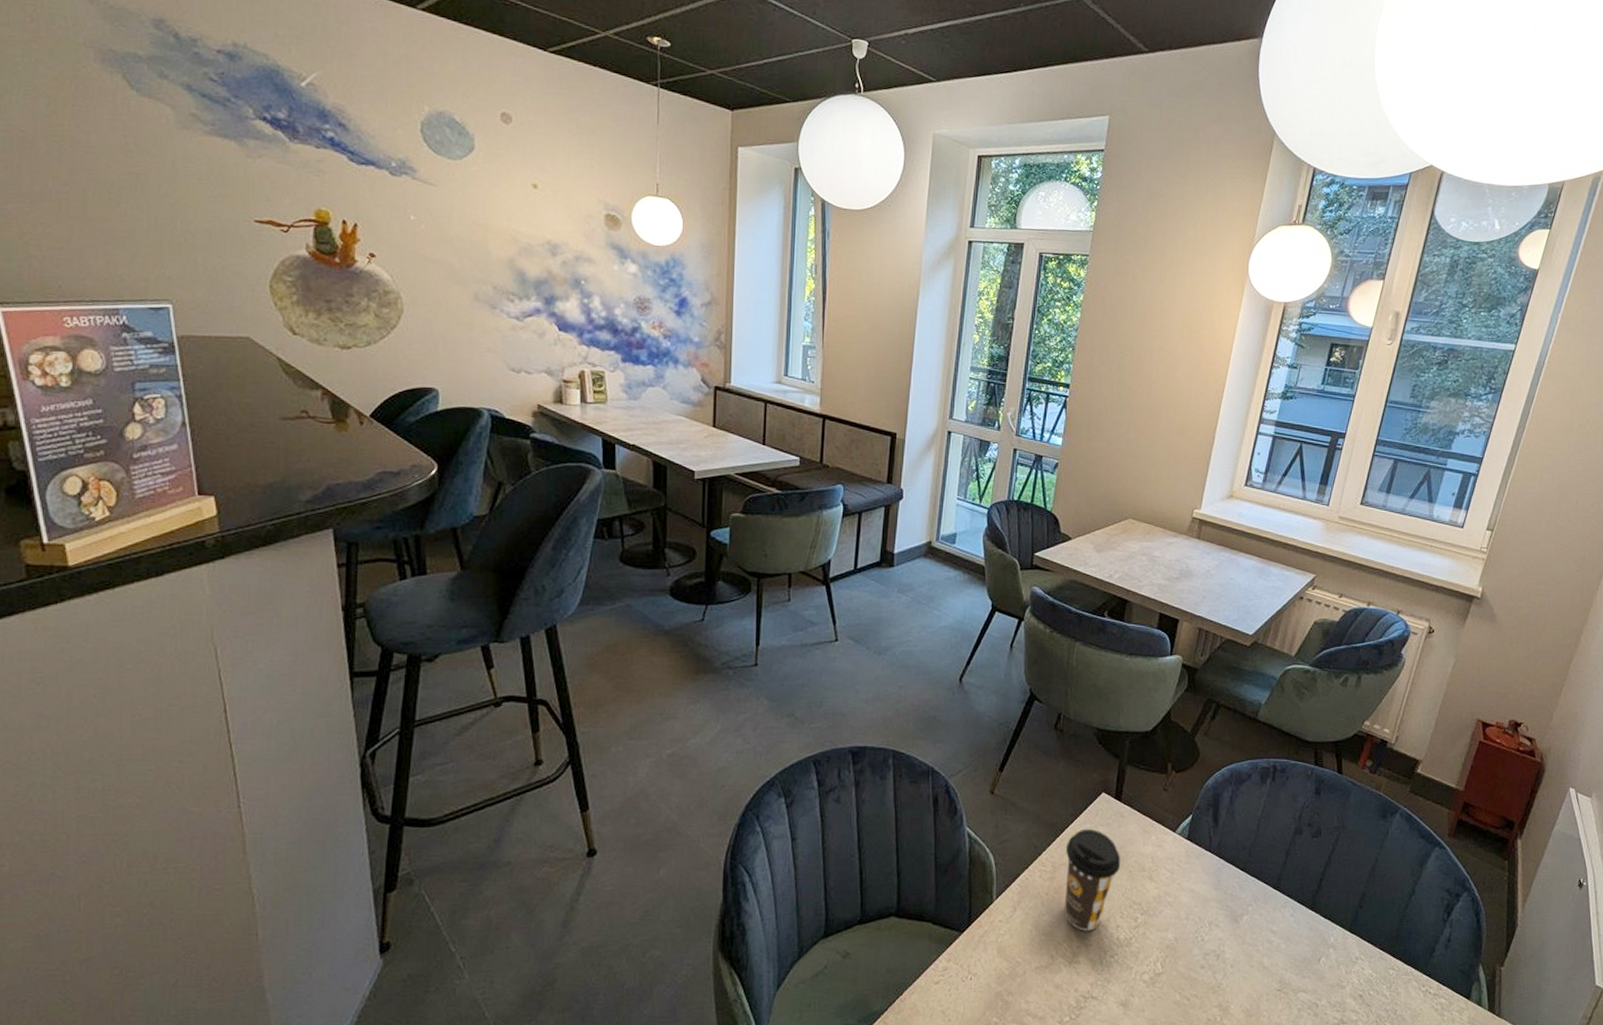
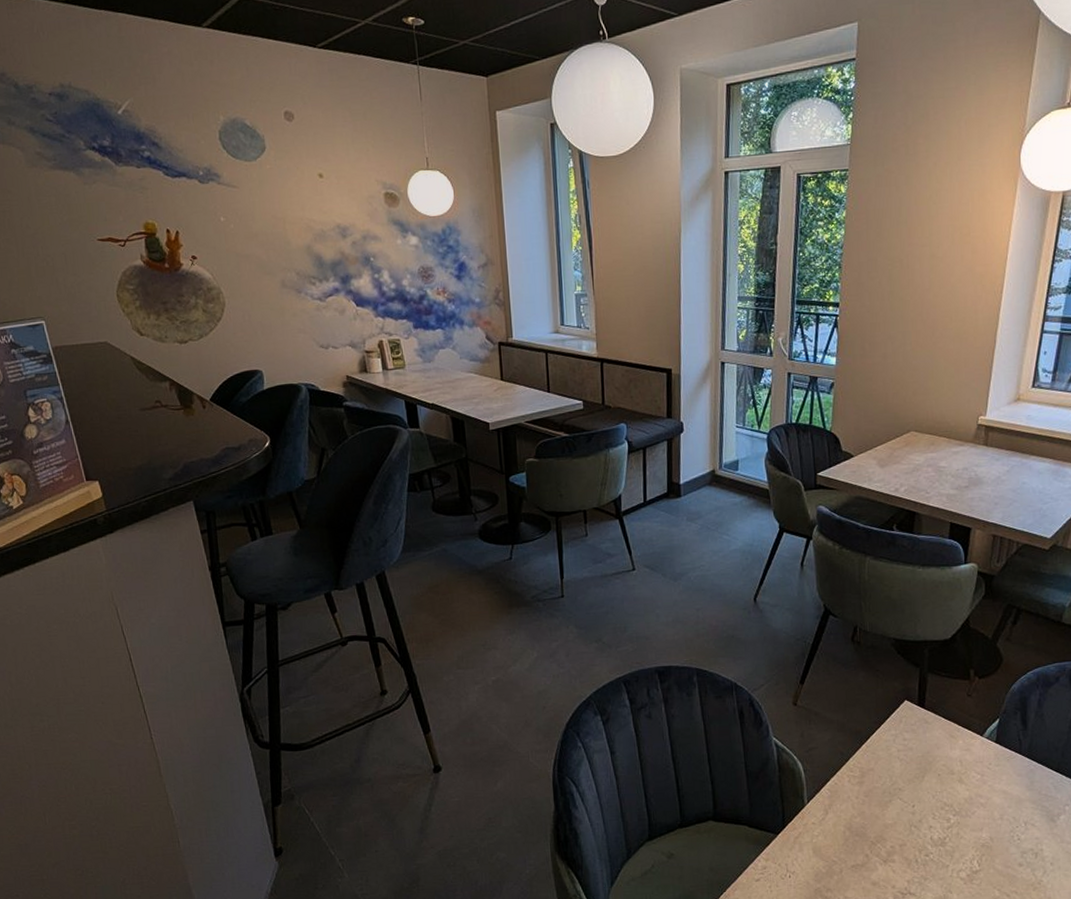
coffee cup: present [1064,828,1121,931] -> none [872,735,929,832]

